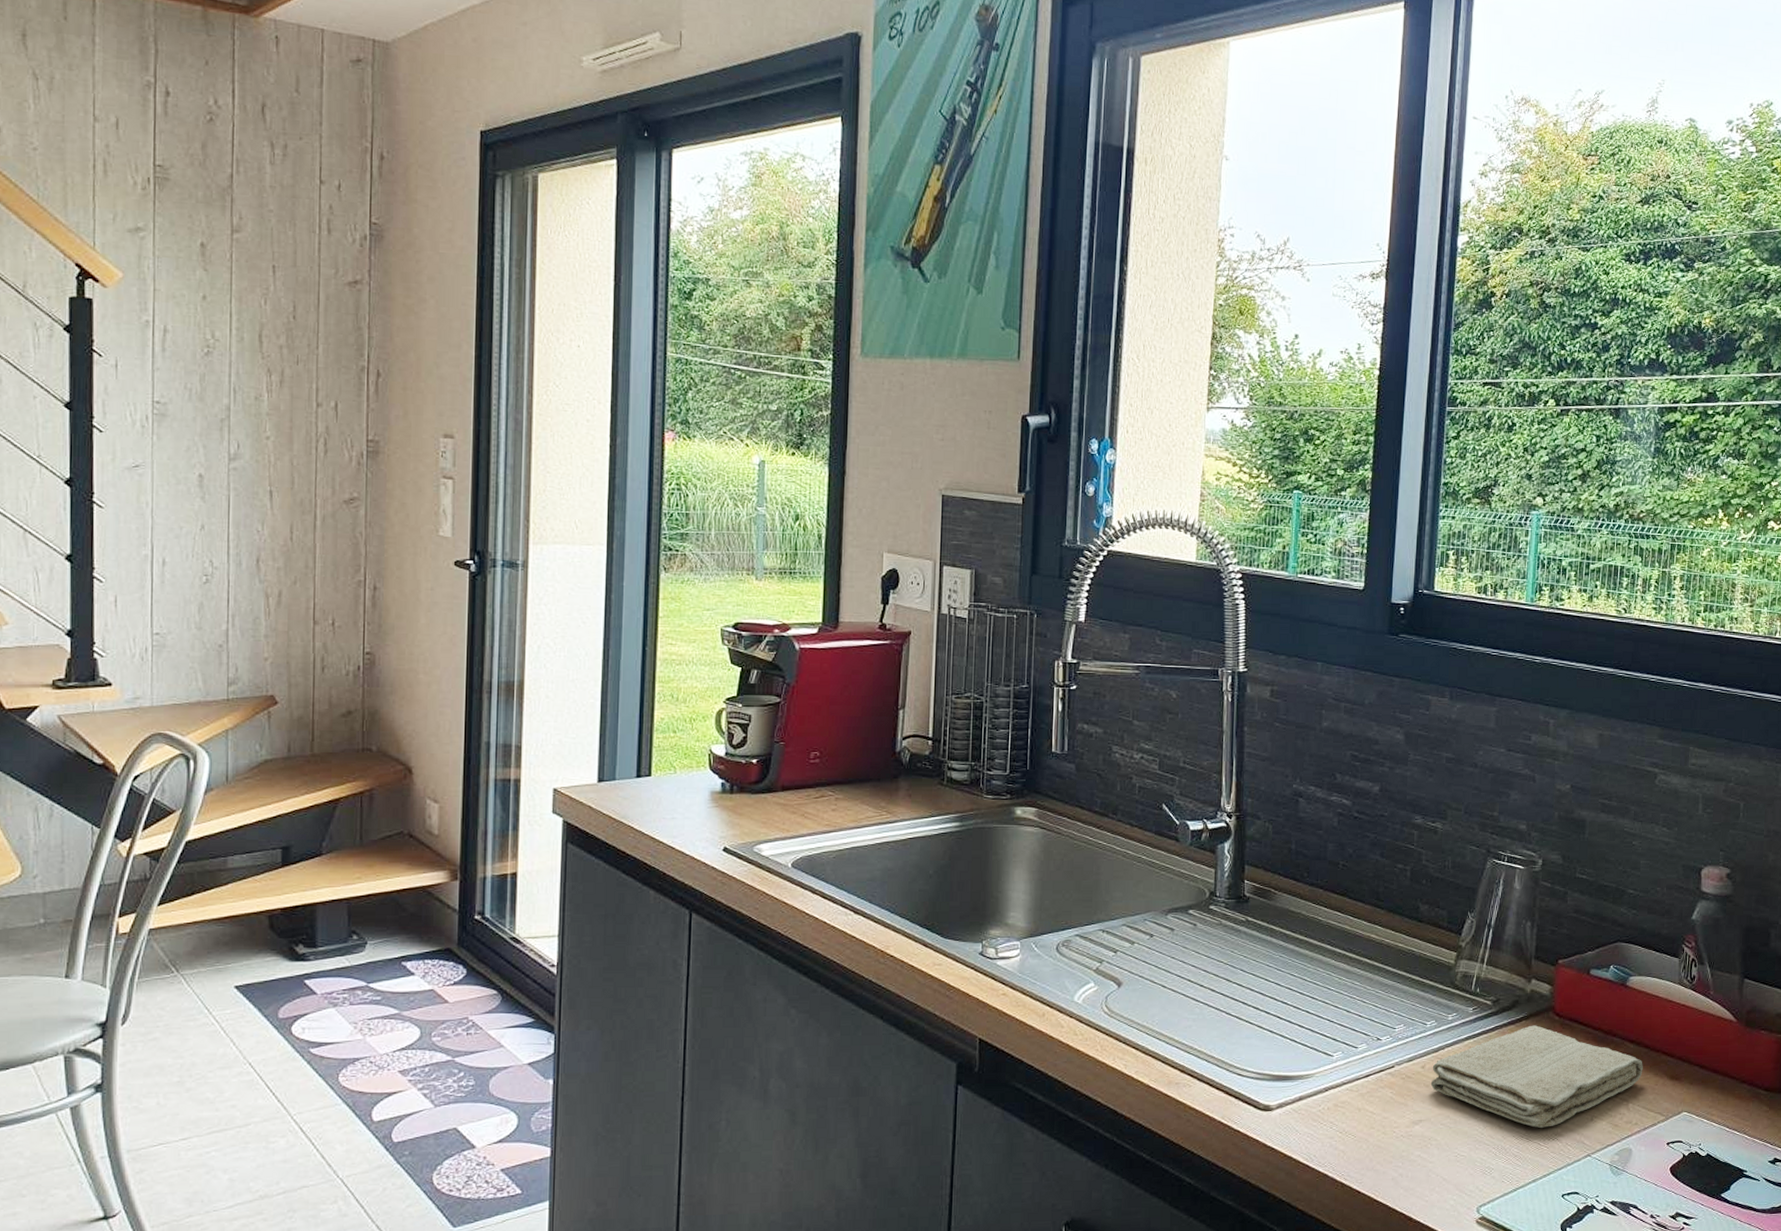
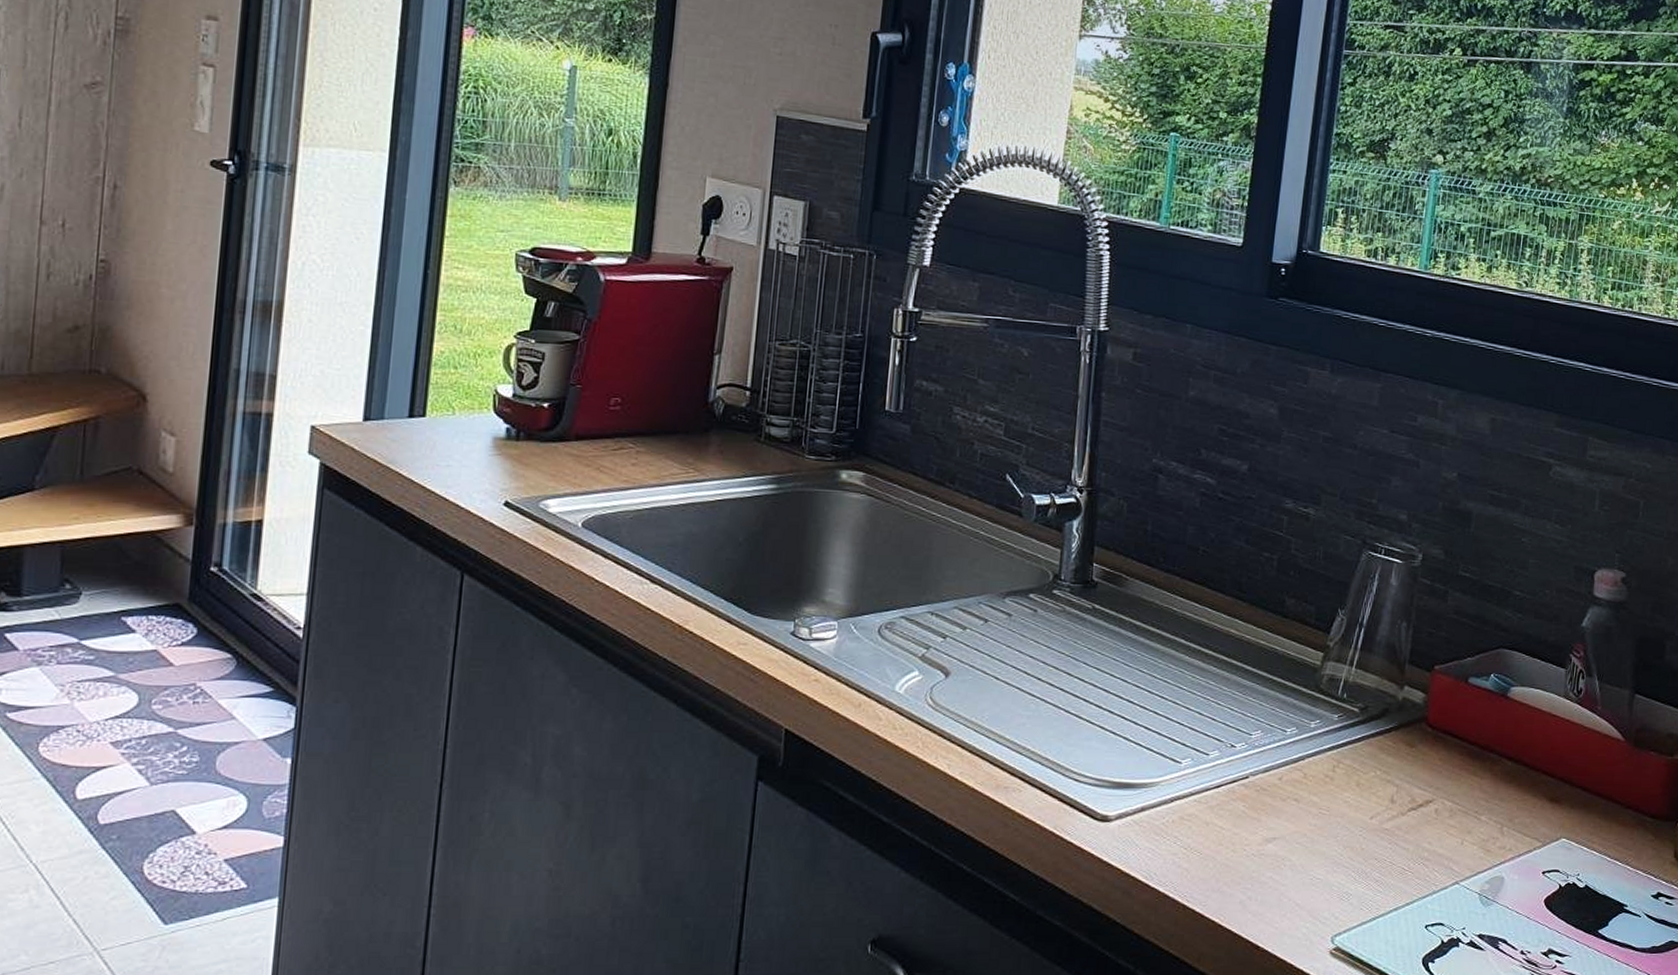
washcloth: present [1430,1025,1643,1129] -> none [1287,736,1521,852]

